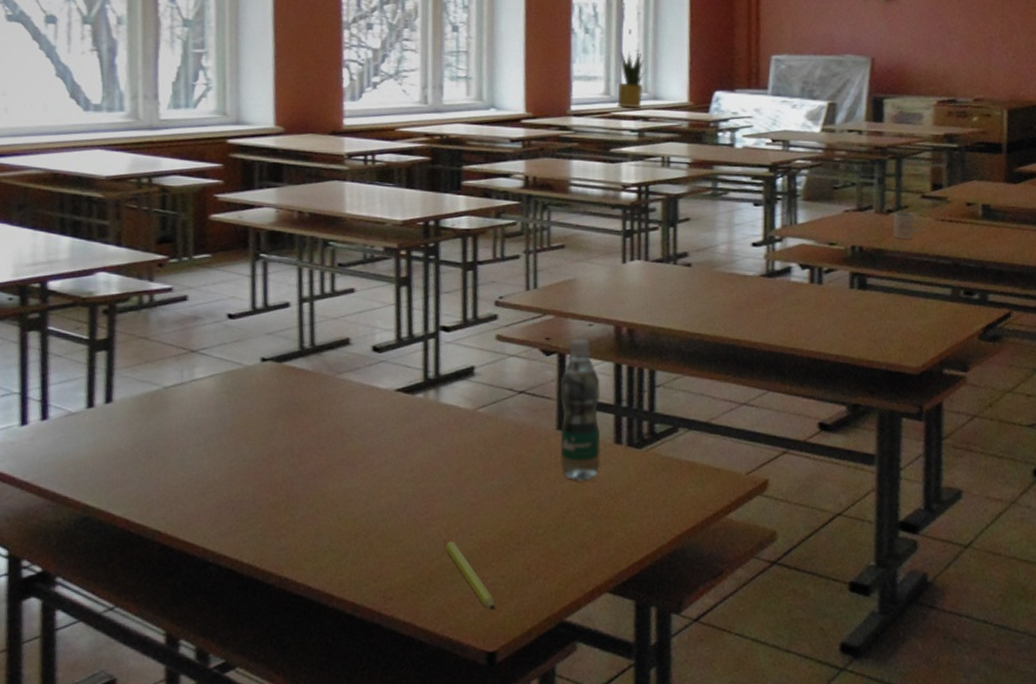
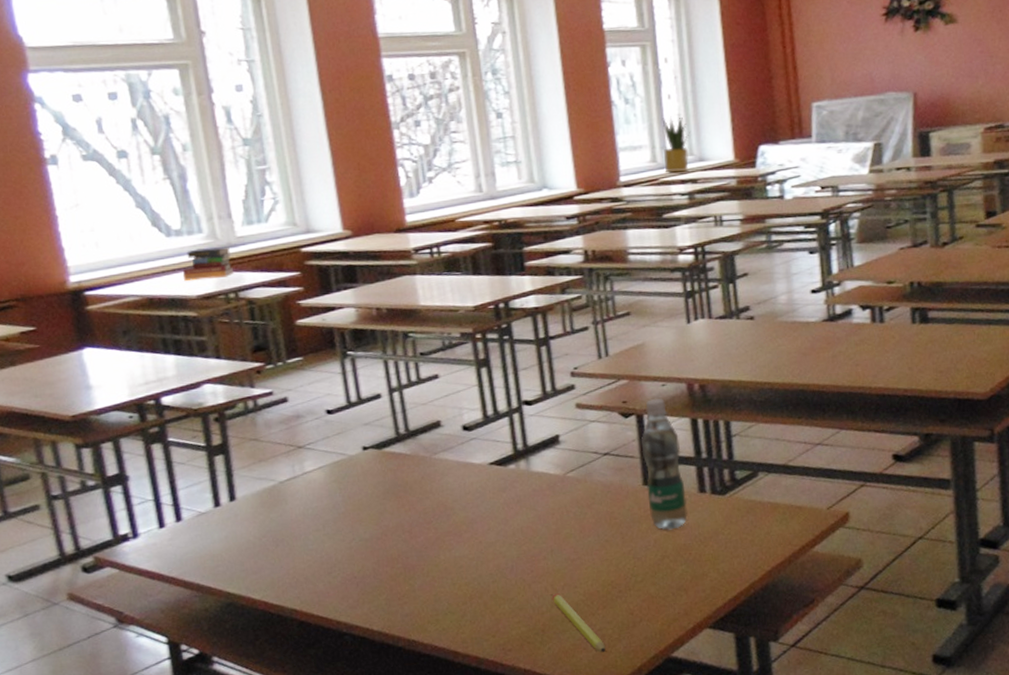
books: none [94,127,152,160] -> present [182,246,235,281]
mug: present [892,212,922,241] -> none [949,243,979,271]

